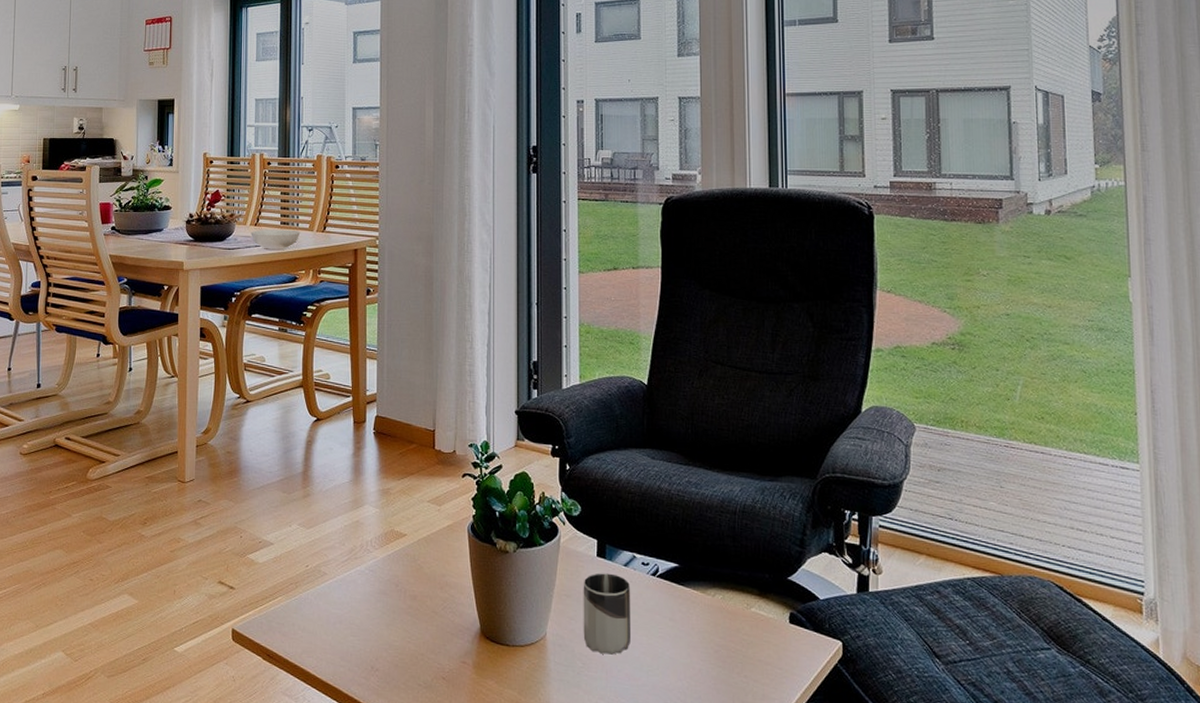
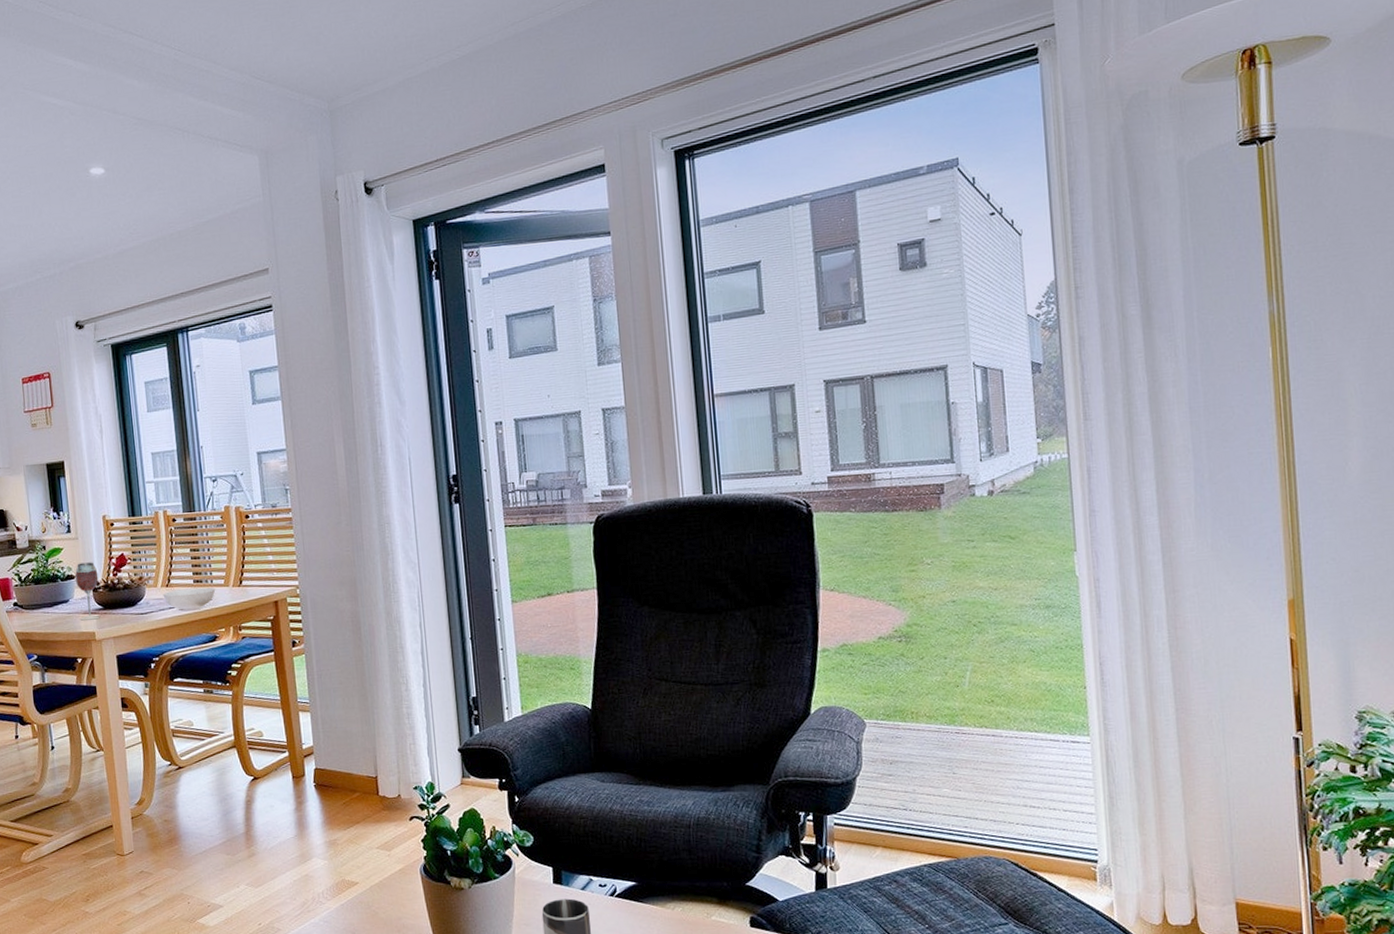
wineglass: none [171,195,193,250] -> present [74,562,100,621]

